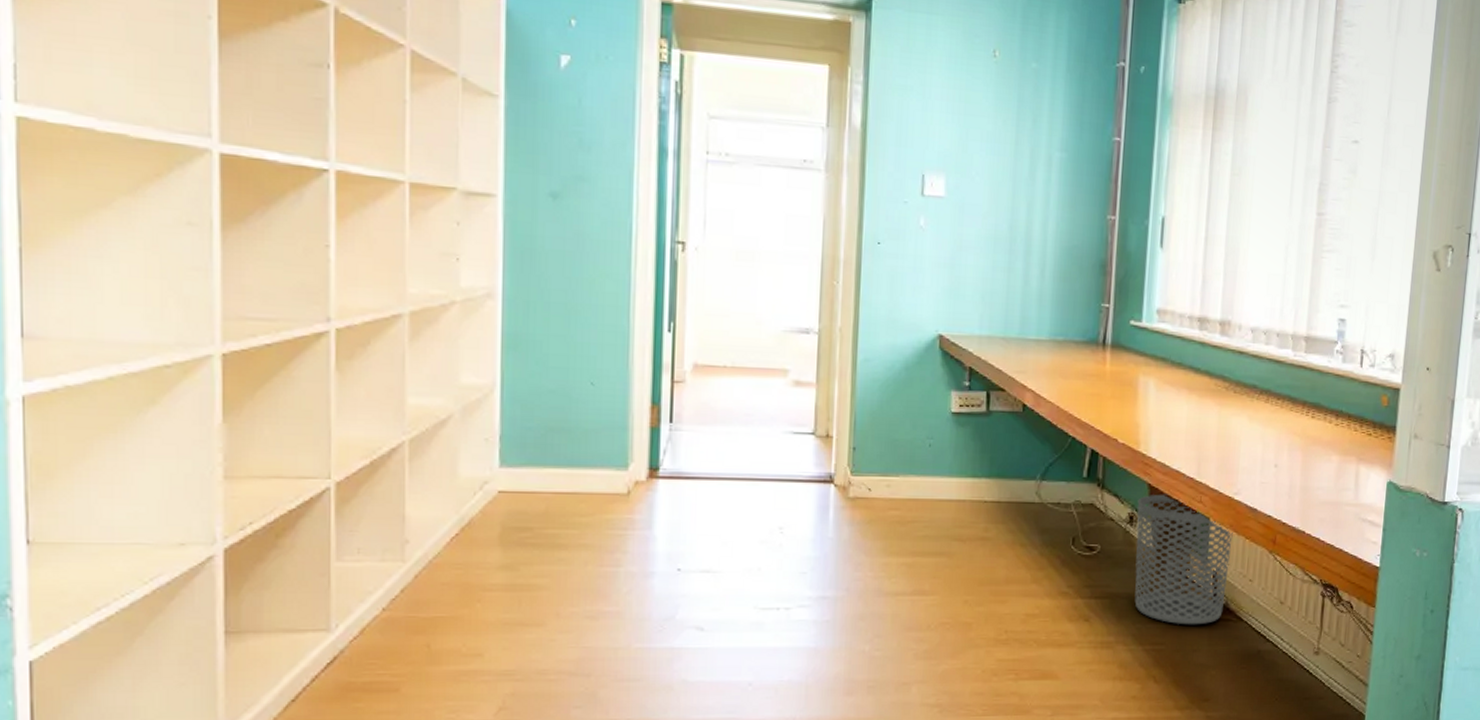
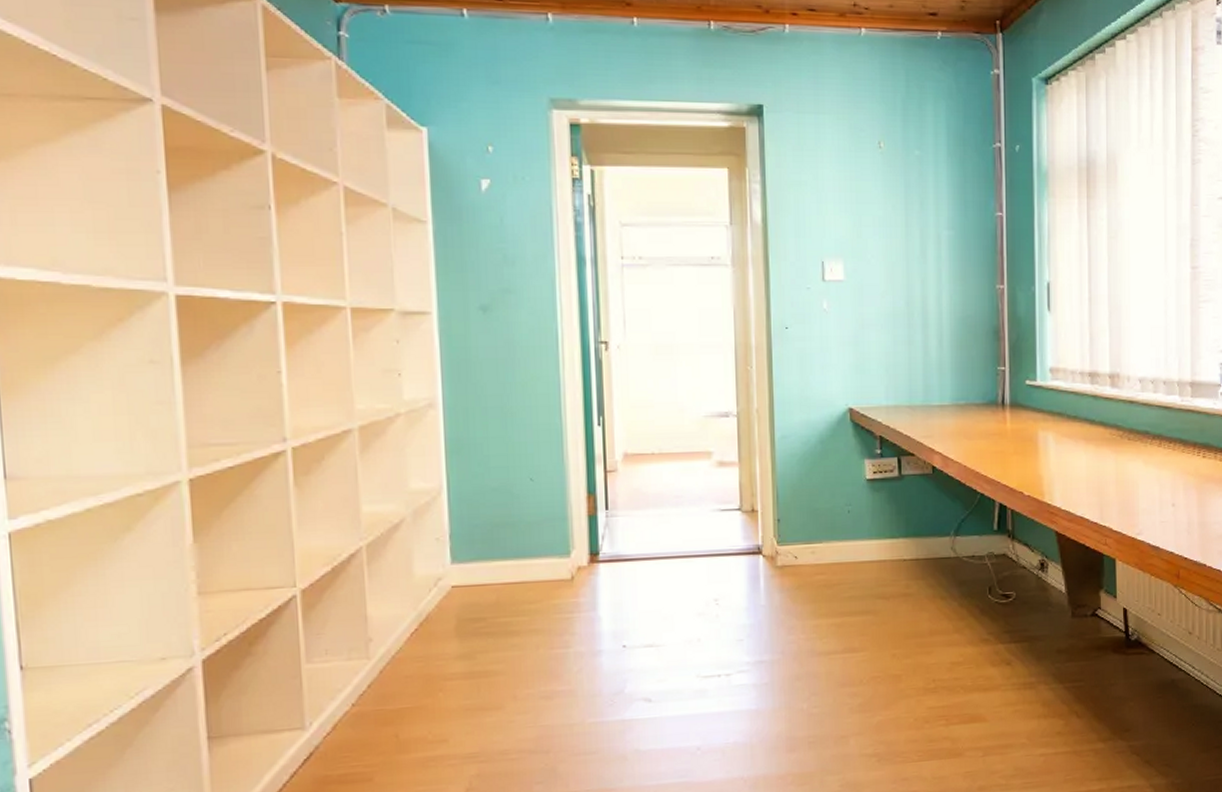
waste bin: present [1134,494,1233,625] -> none [1047,539,1139,661]

